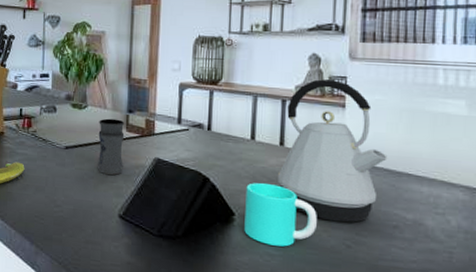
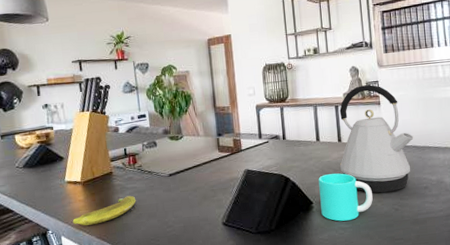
jar: present [97,118,125,175] -> none [194,143,221,191]

